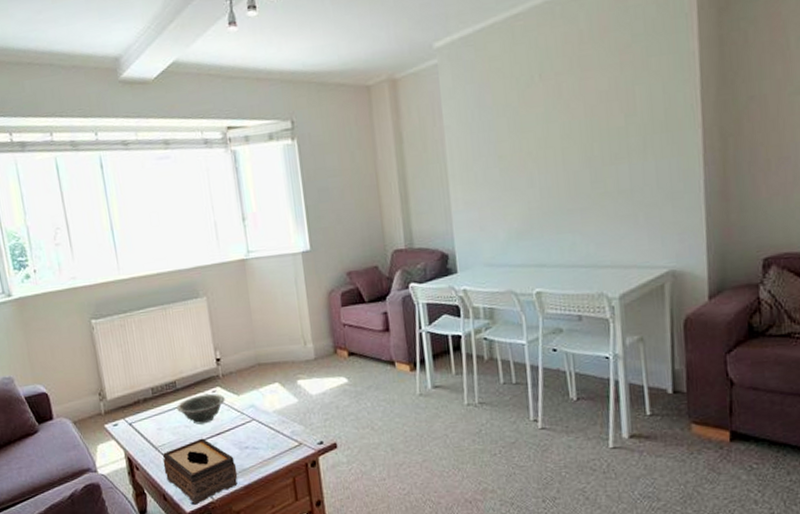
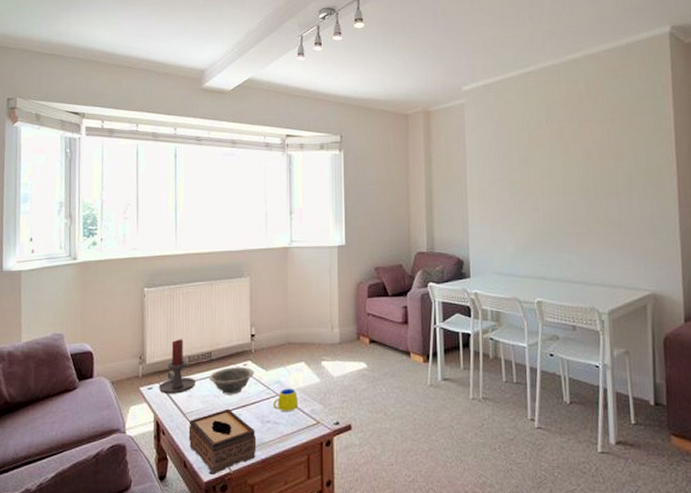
candle holder: none [124,370,164,429] -> present [158,339,196,394]
mug: none [249,411,277,436] -> present [272,388,299,411]

